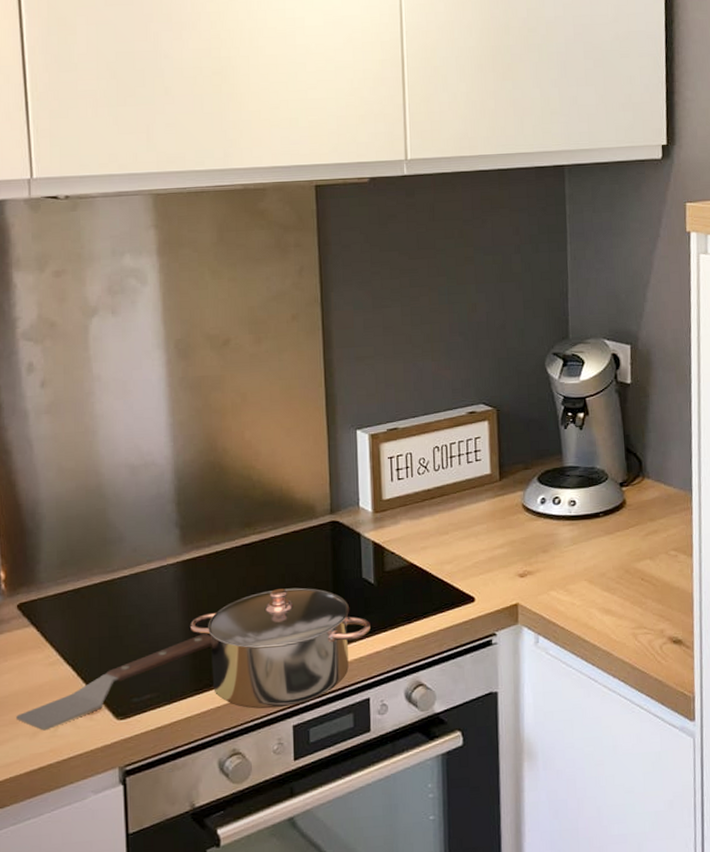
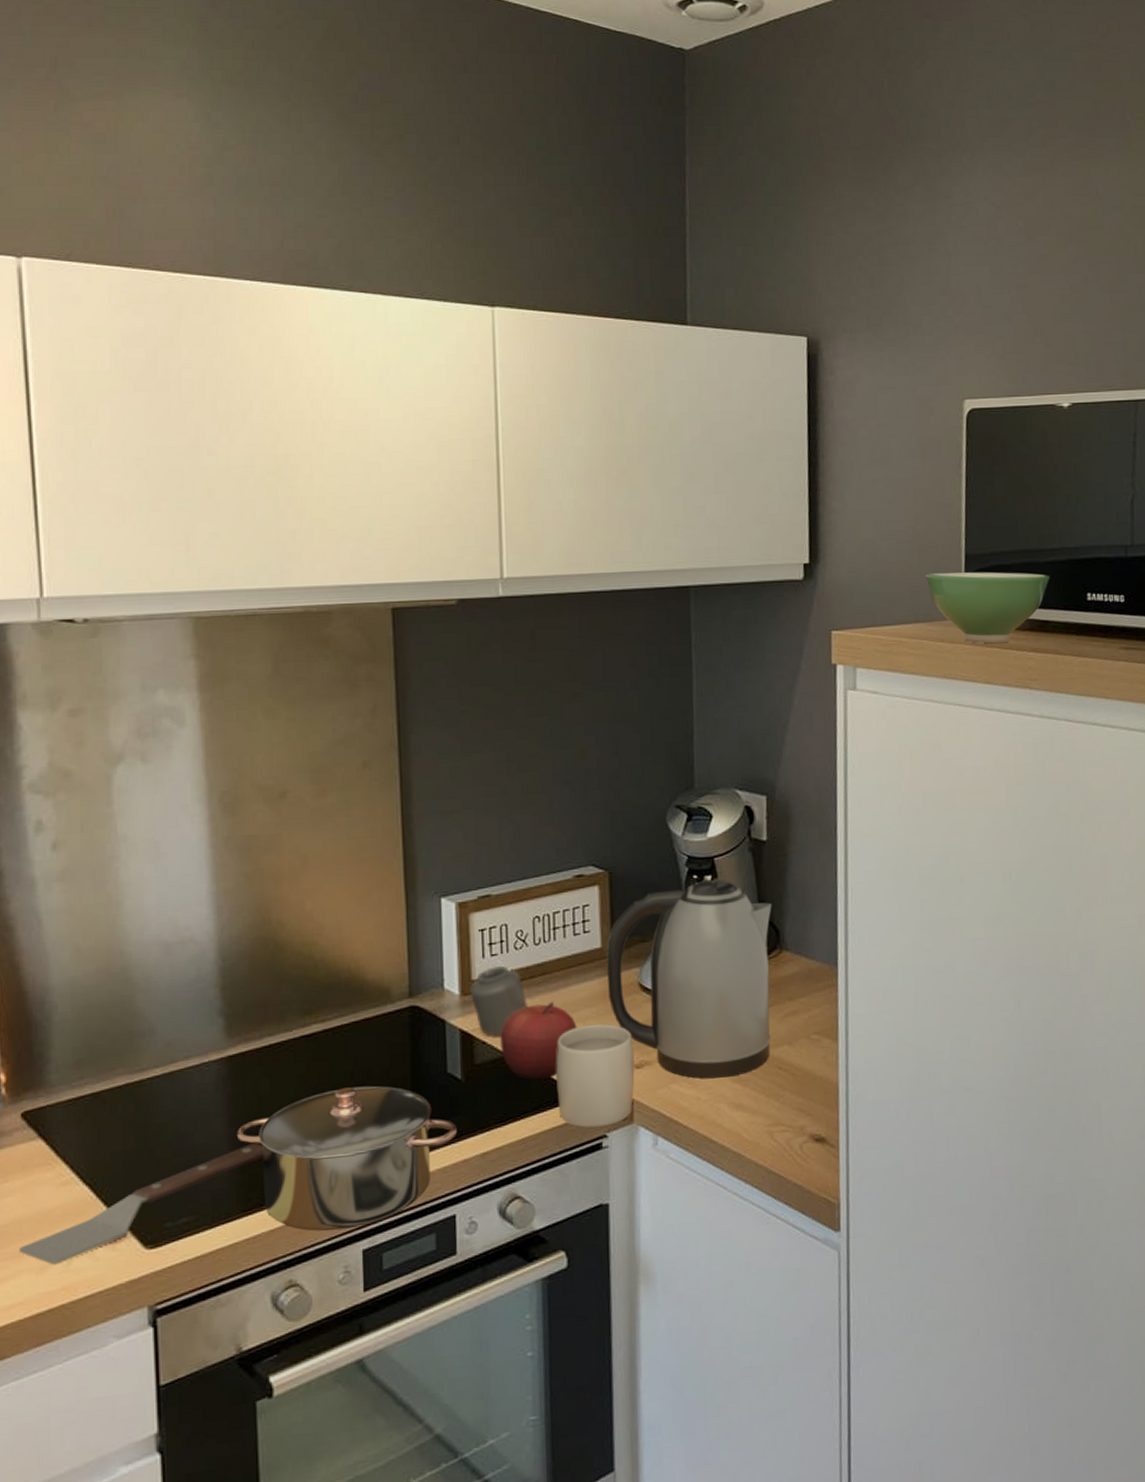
jar: none [381,476,430,547] -> present [470,952,529,1036]
fruit: none [406,519,471,586] -> present [500,1002,577,1081]
mug: none [452,538,519,628] -> present [556,1024,635,1129]
kettle: none [495,417,636,587] -> present [606,880,772,1079]

